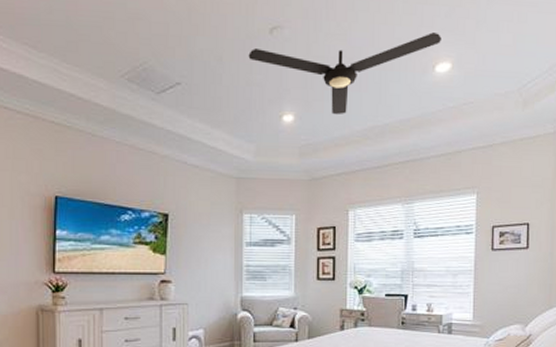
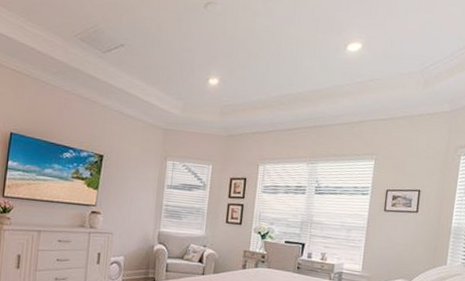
ceiling fan: present [248,32,441,115] -> none [184,16,355,82]

